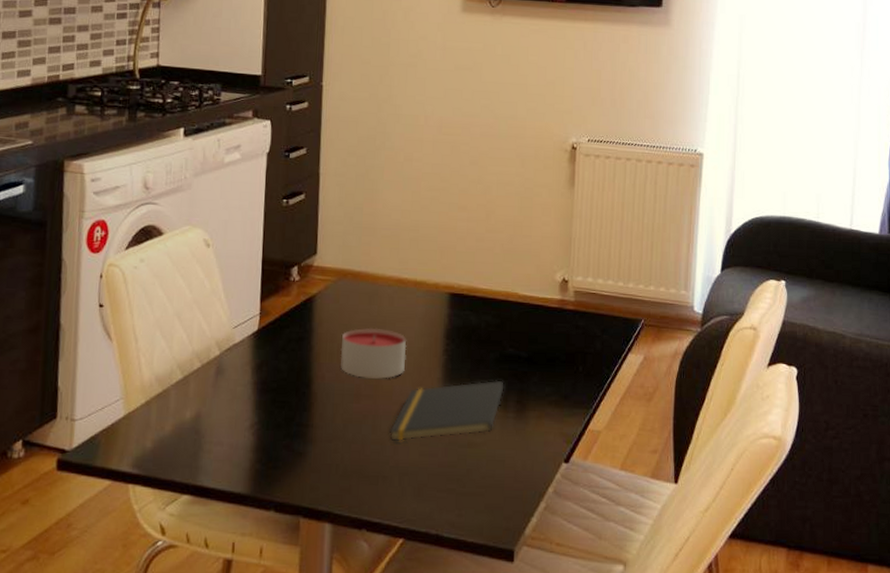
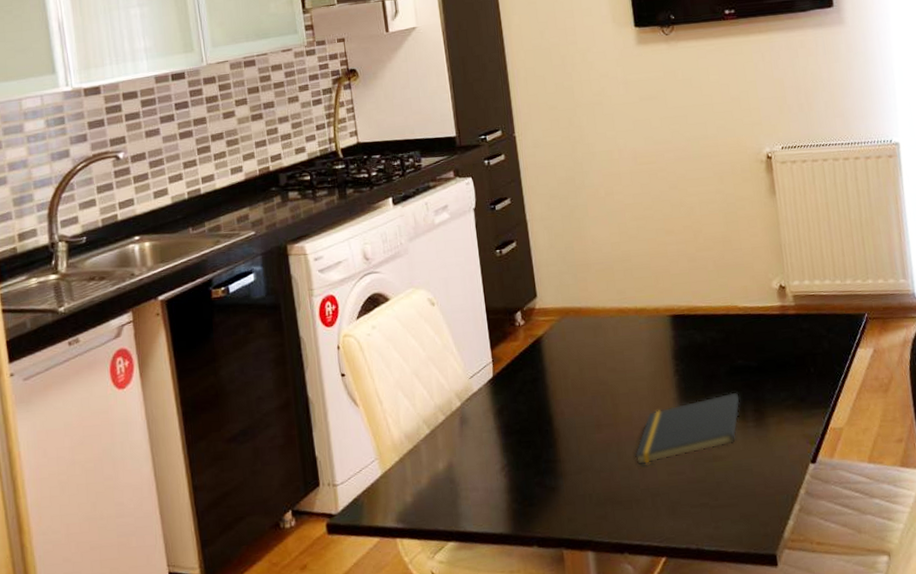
candle: present [340,327,407,379] -> none [574,359,640,408]

